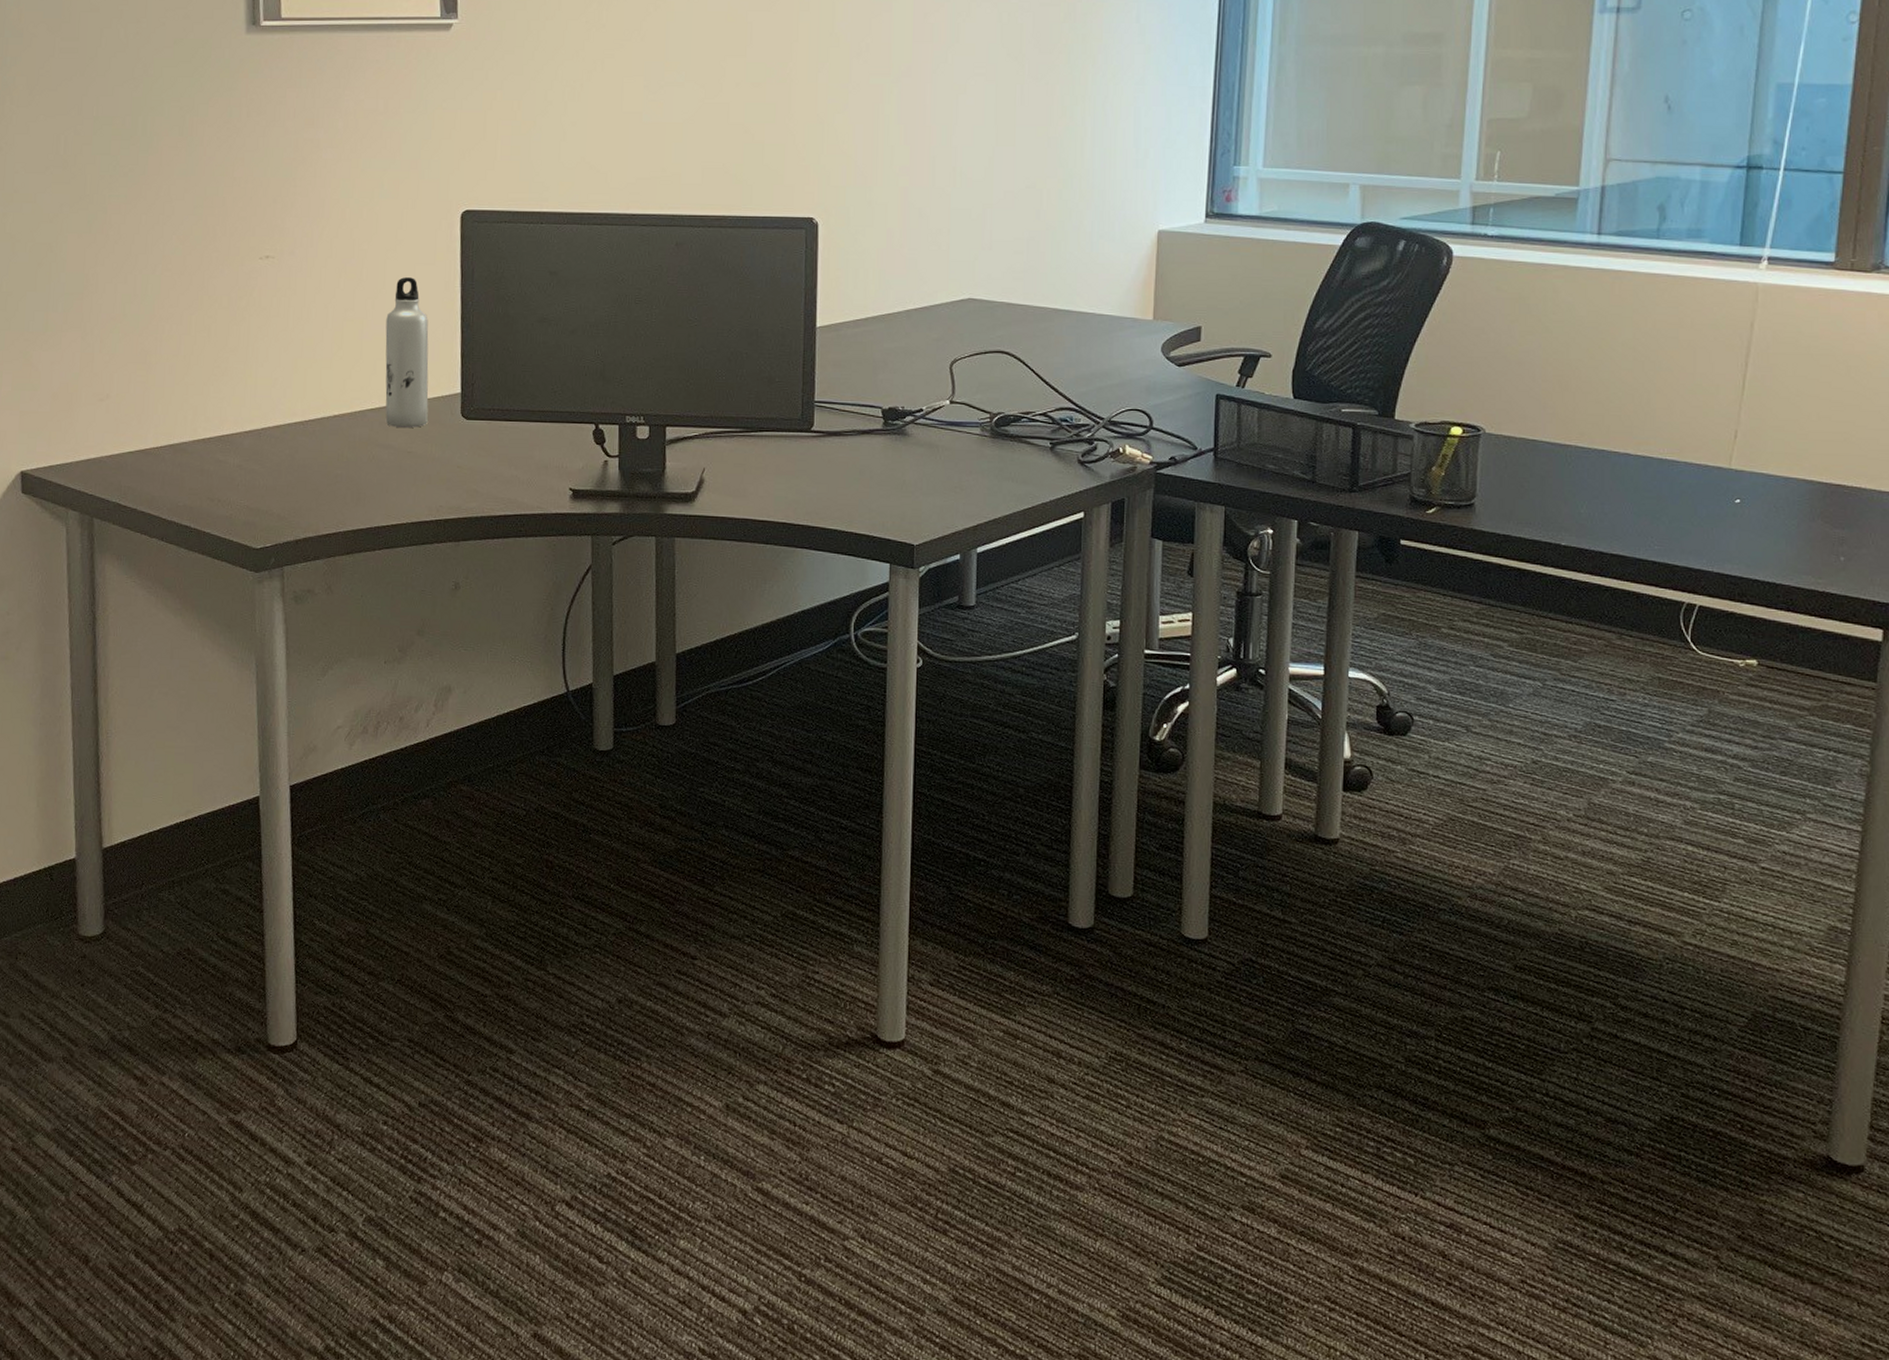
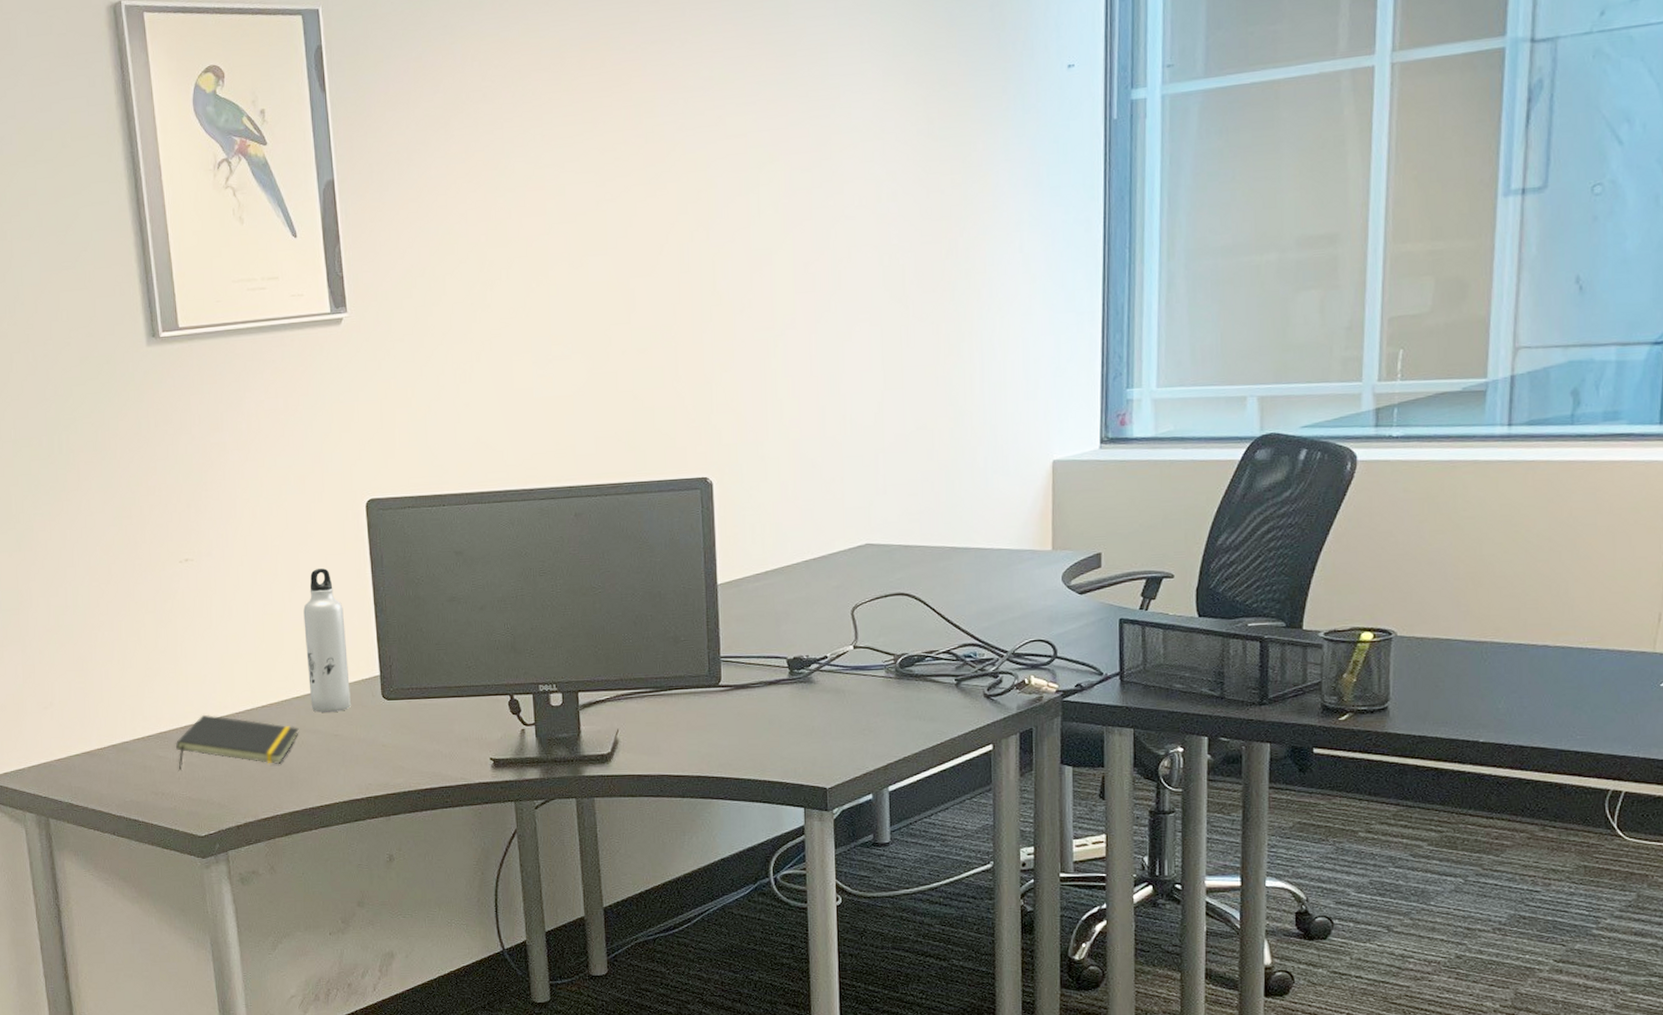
notepad: none [238,419,371,478] -> present [176,714,299,770]

